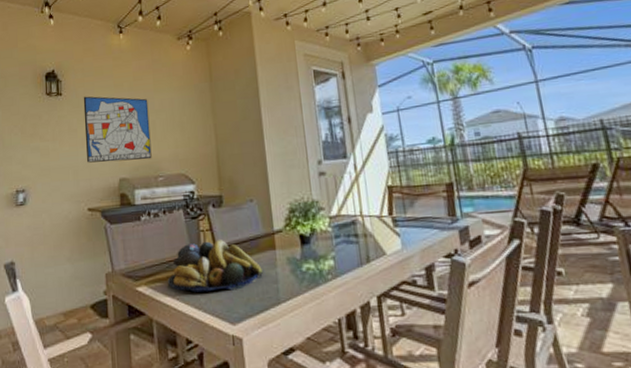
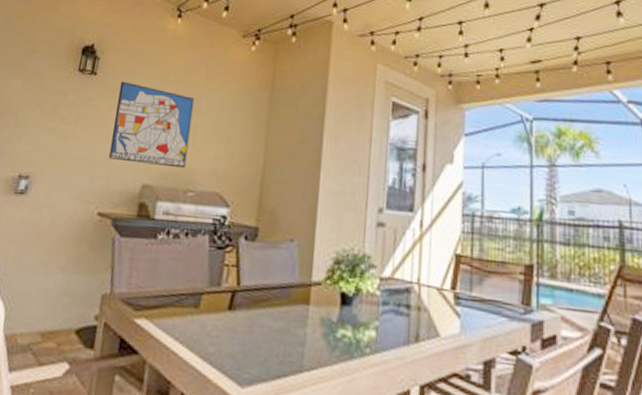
fruit bowl: present [167,240,263,293] -> none [172,277,289,346]

